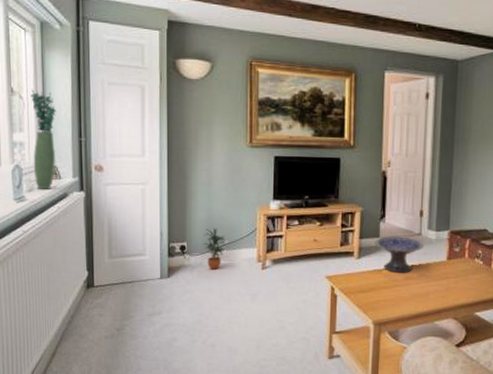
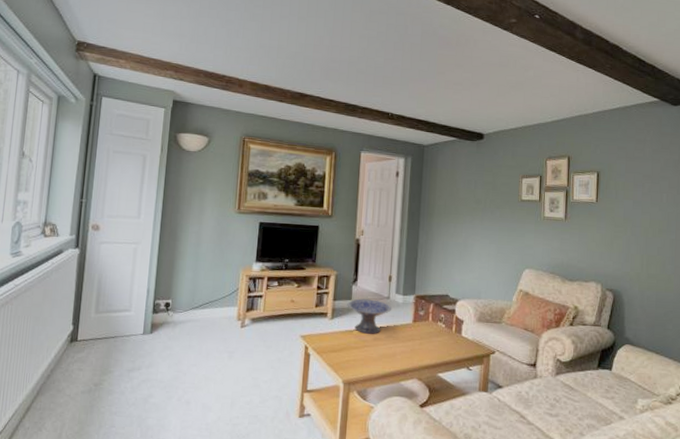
vase: present [31,88,56,189] -> none [33,153,62,246]
potted plant: present [204,227,226,270] -> none [188,286,209,327]

